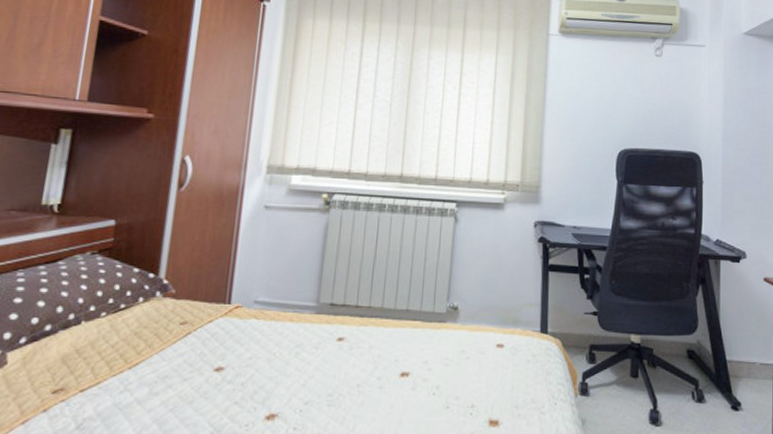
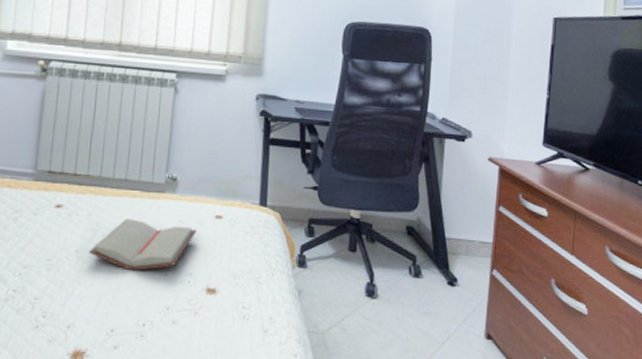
paperback book: none [370,350,479,404] -> present [89,218,198,271]

